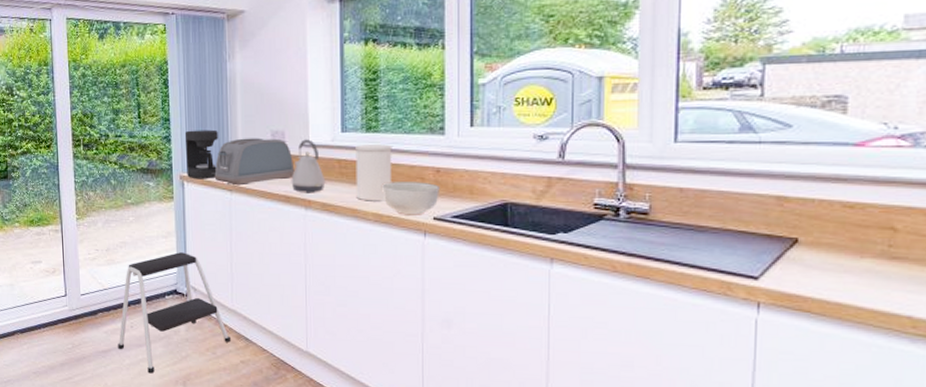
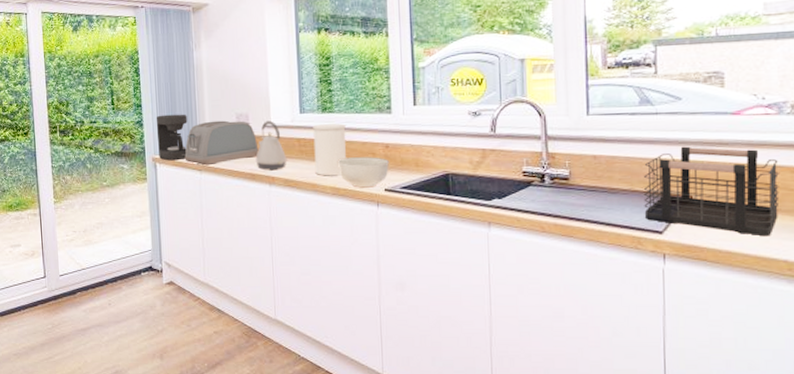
step stool: present [118,252,230,374] -> none [96,230,204,349]
dish rack: none [737,181,909,288] -> present [643,146,780,237]

